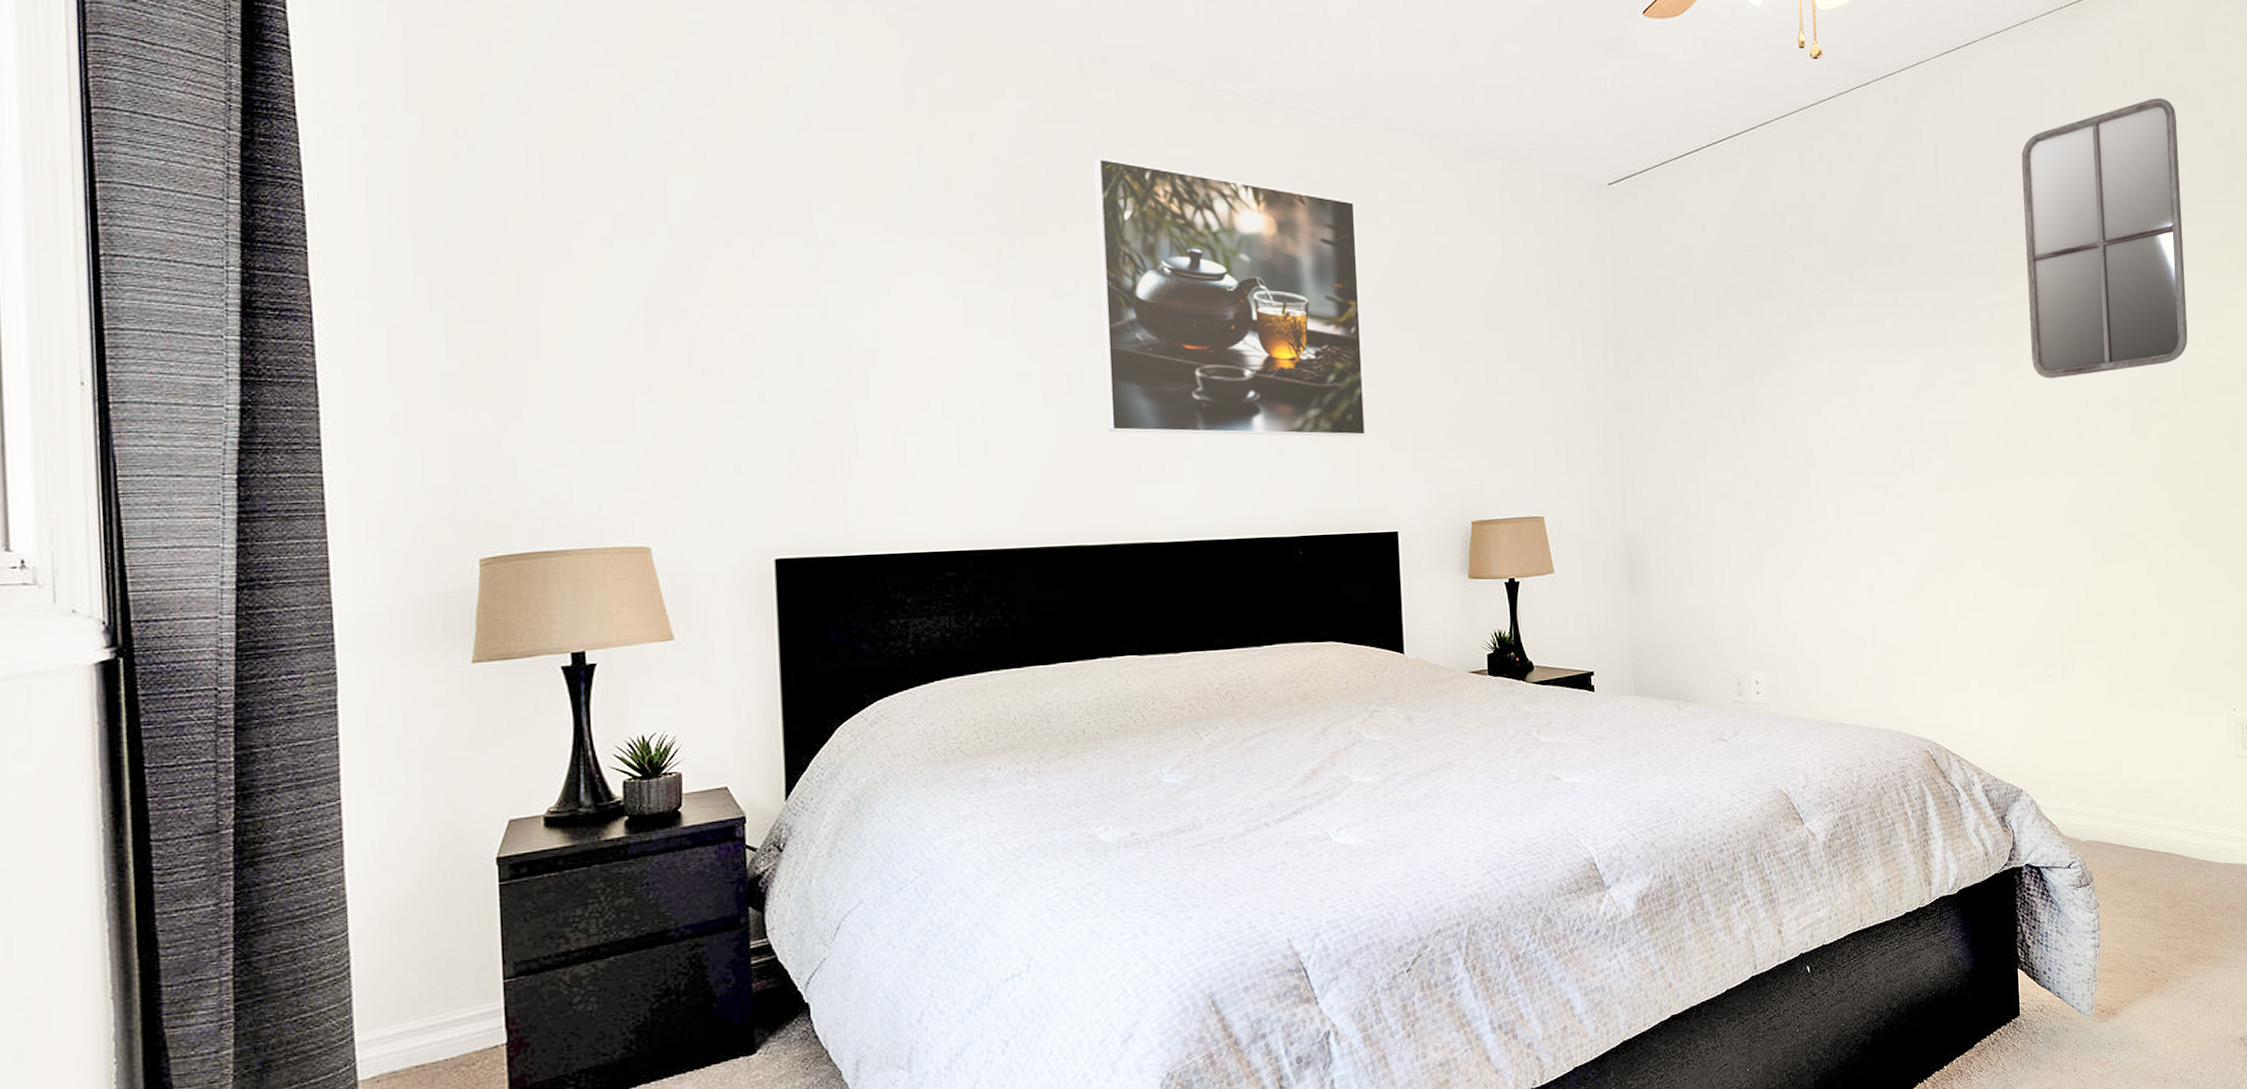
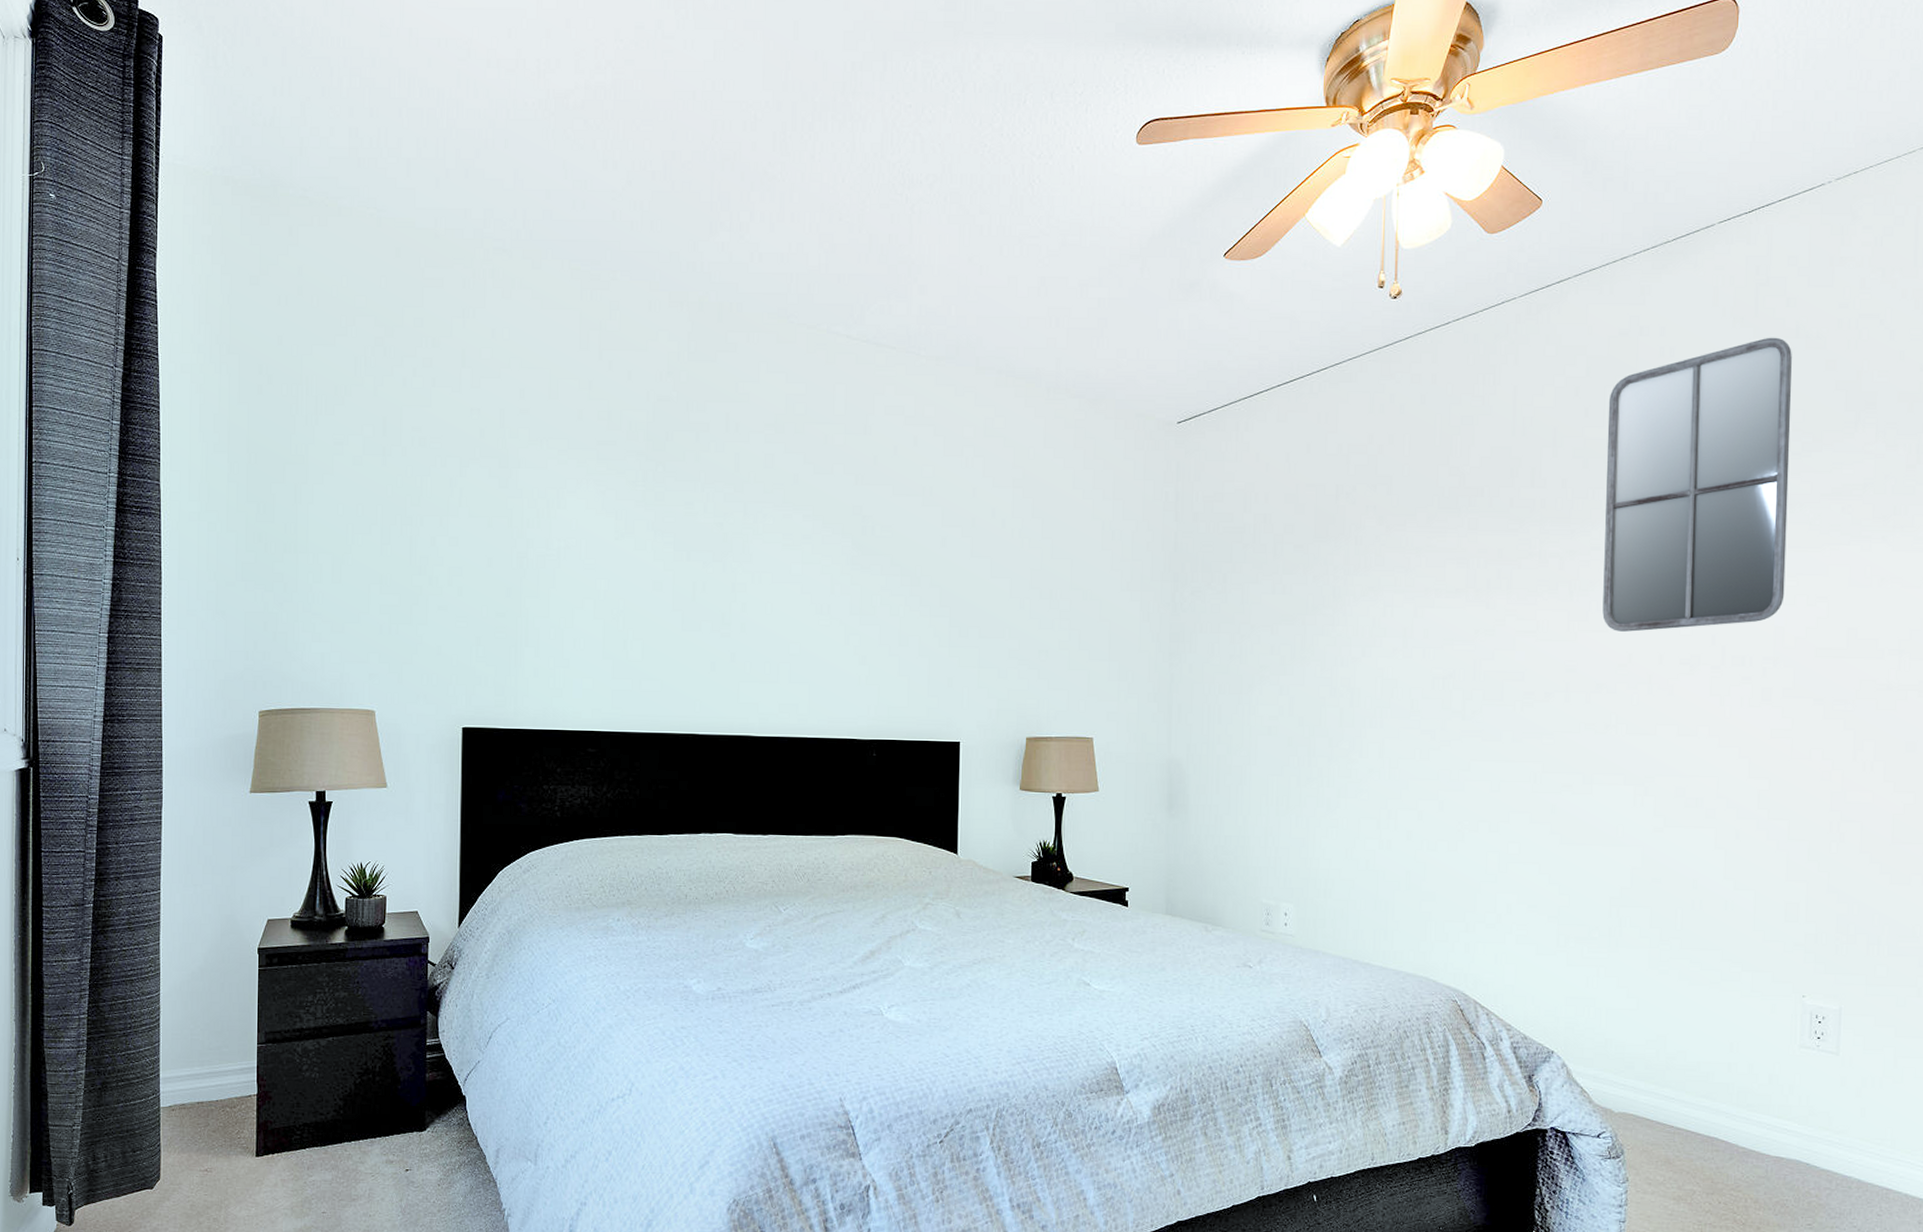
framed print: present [1094,157,1366,437] -> none [722,393,944,652]

